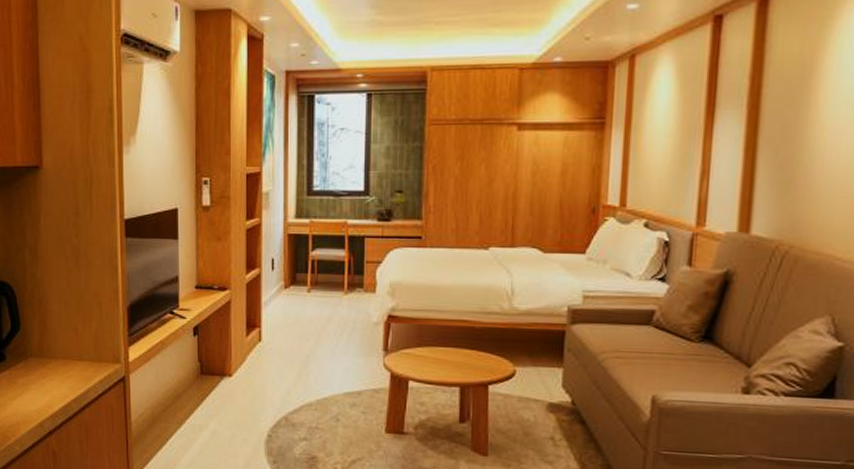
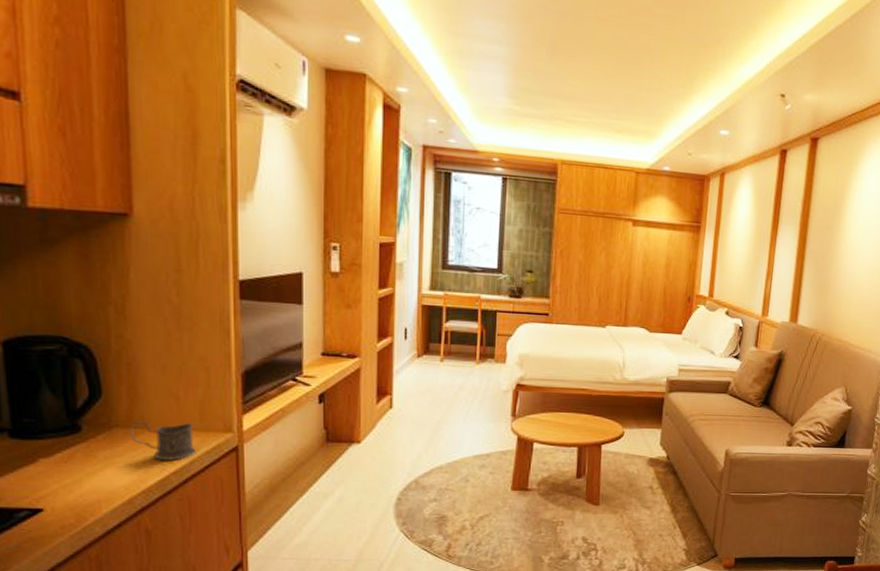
mug: none [41,352,92,388] -> present [130,421,197,460]

